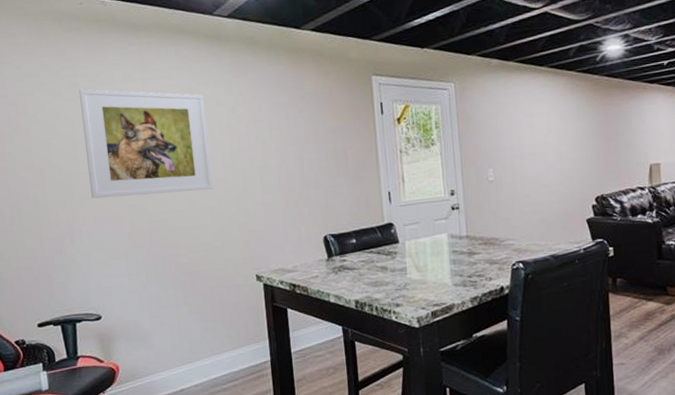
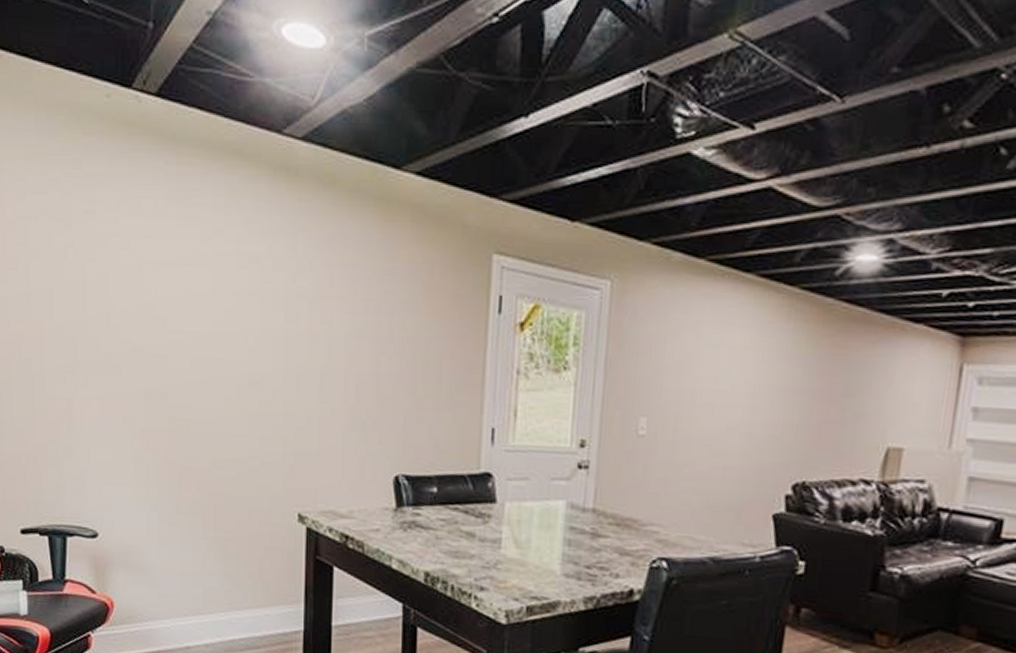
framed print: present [79,89,213,199] -> none [95,220,256,386]

